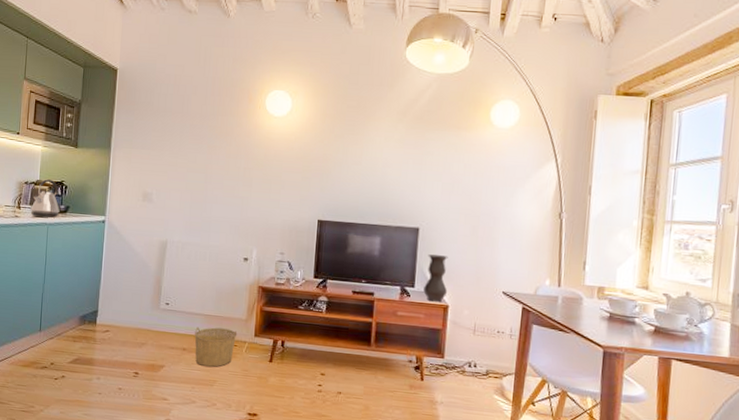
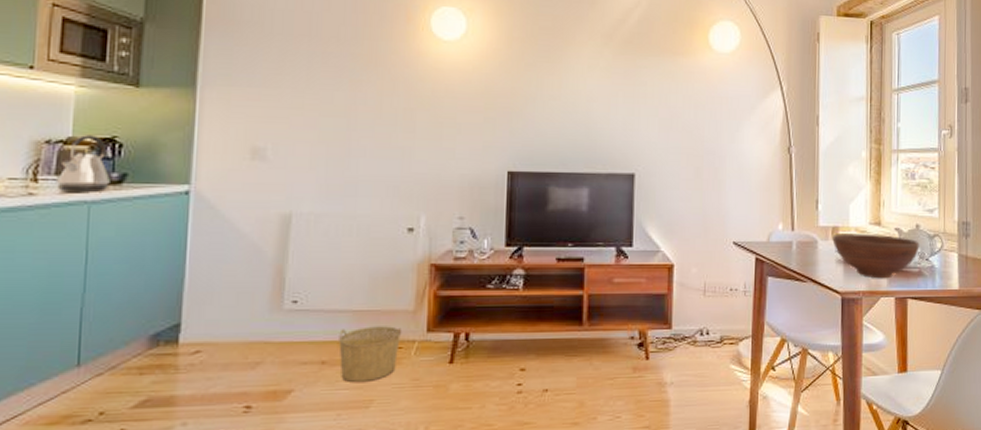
vase: present [423,254,448,302] -> none [643,205,672,261]
bowl: none [597,293,689,339] -> present [832,233,919,279]

